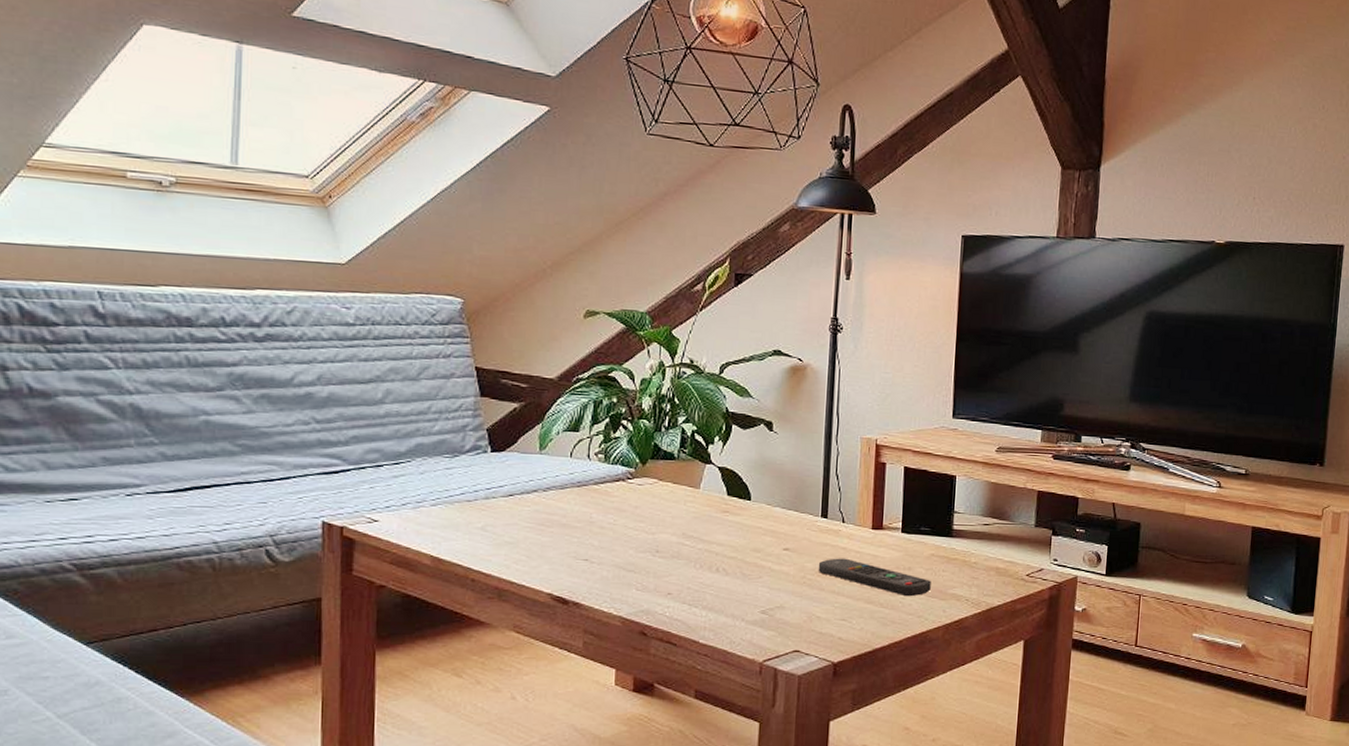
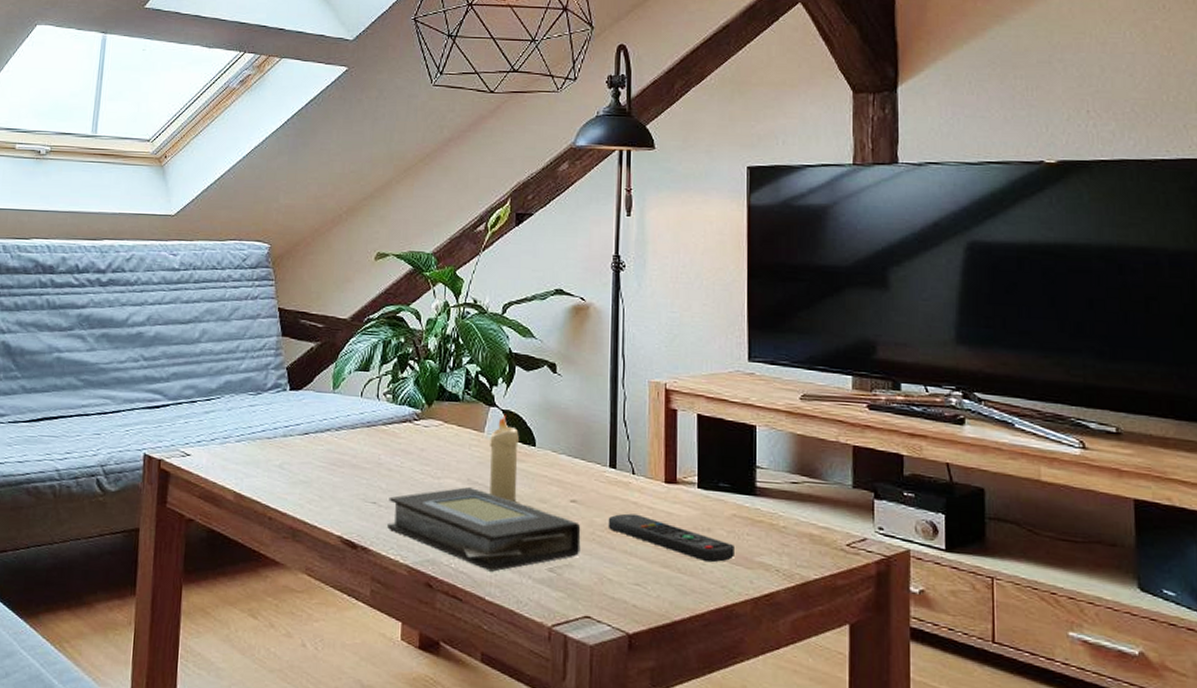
book: none [600,541,793,617] -> present [387,487,581,572]
candle: none [704,471,735,552] -> present [489,414,519,501]

